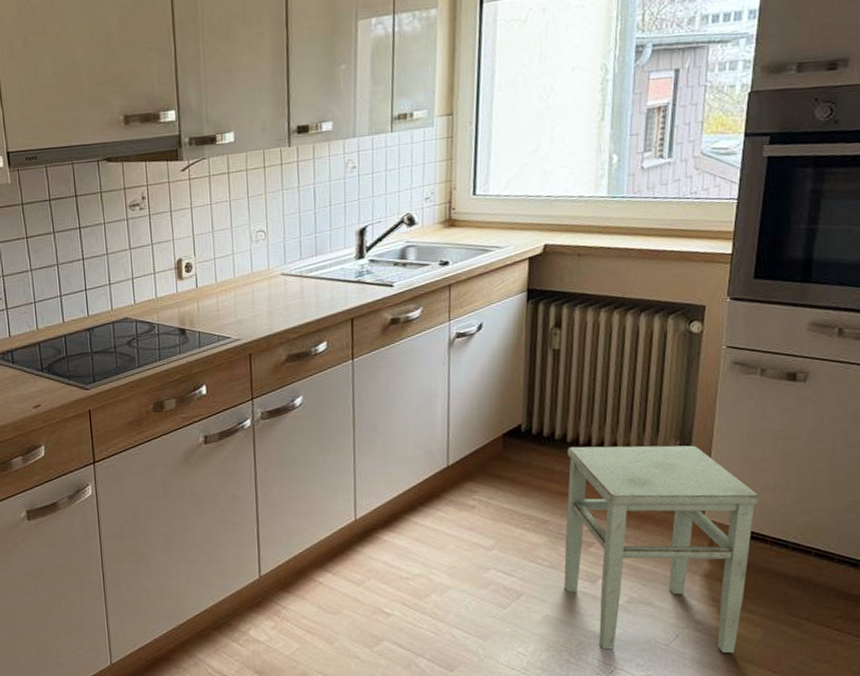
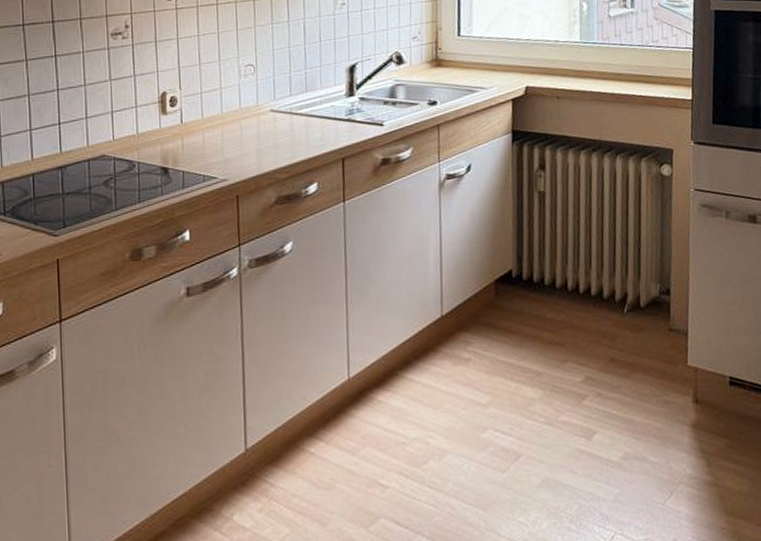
stool: present [564,445,760,654] -> none [557,289,735,513]

